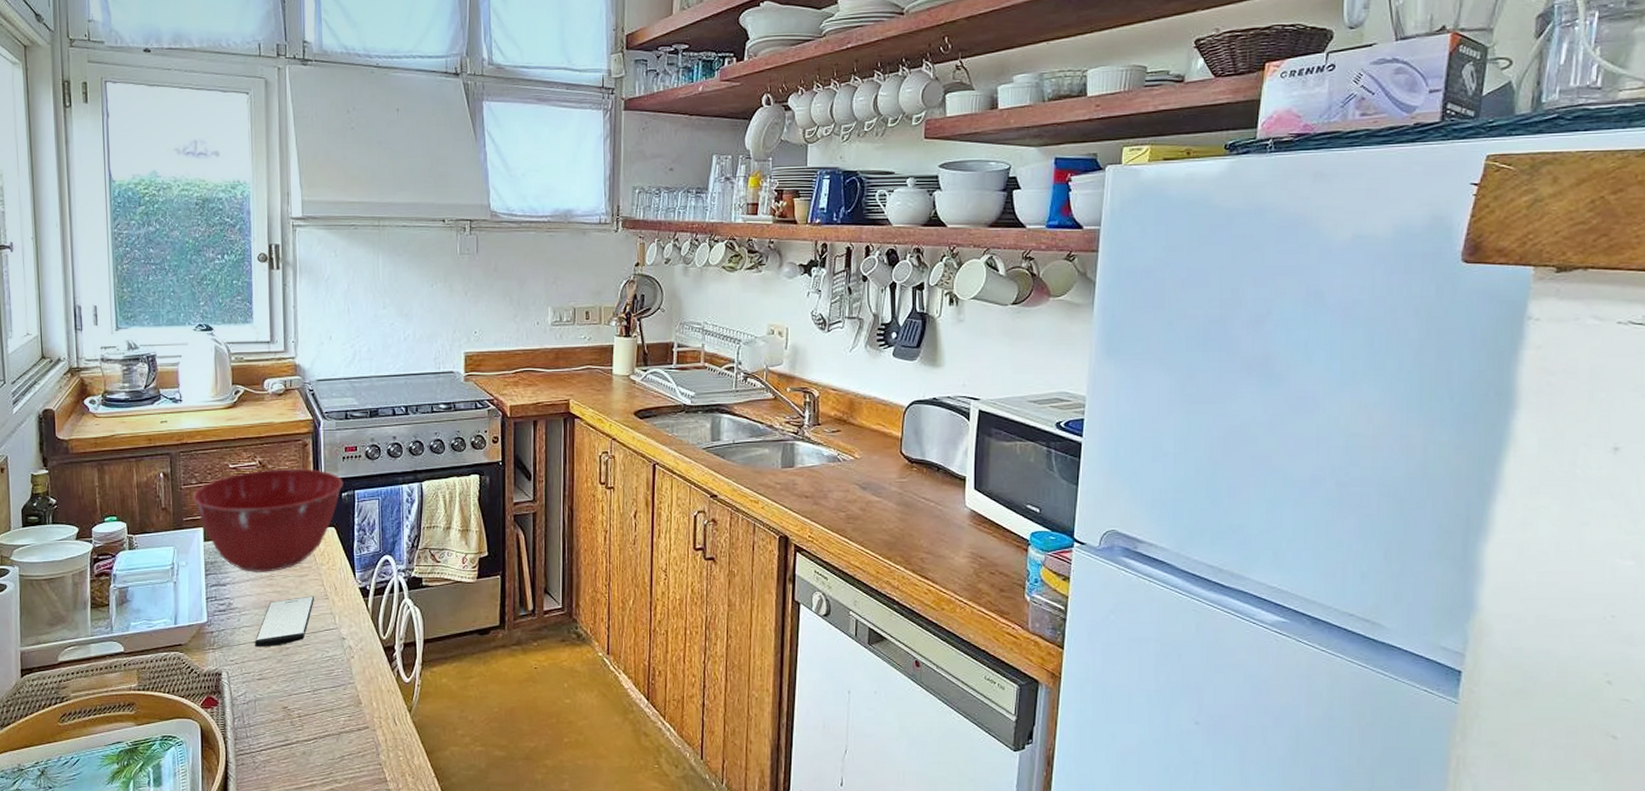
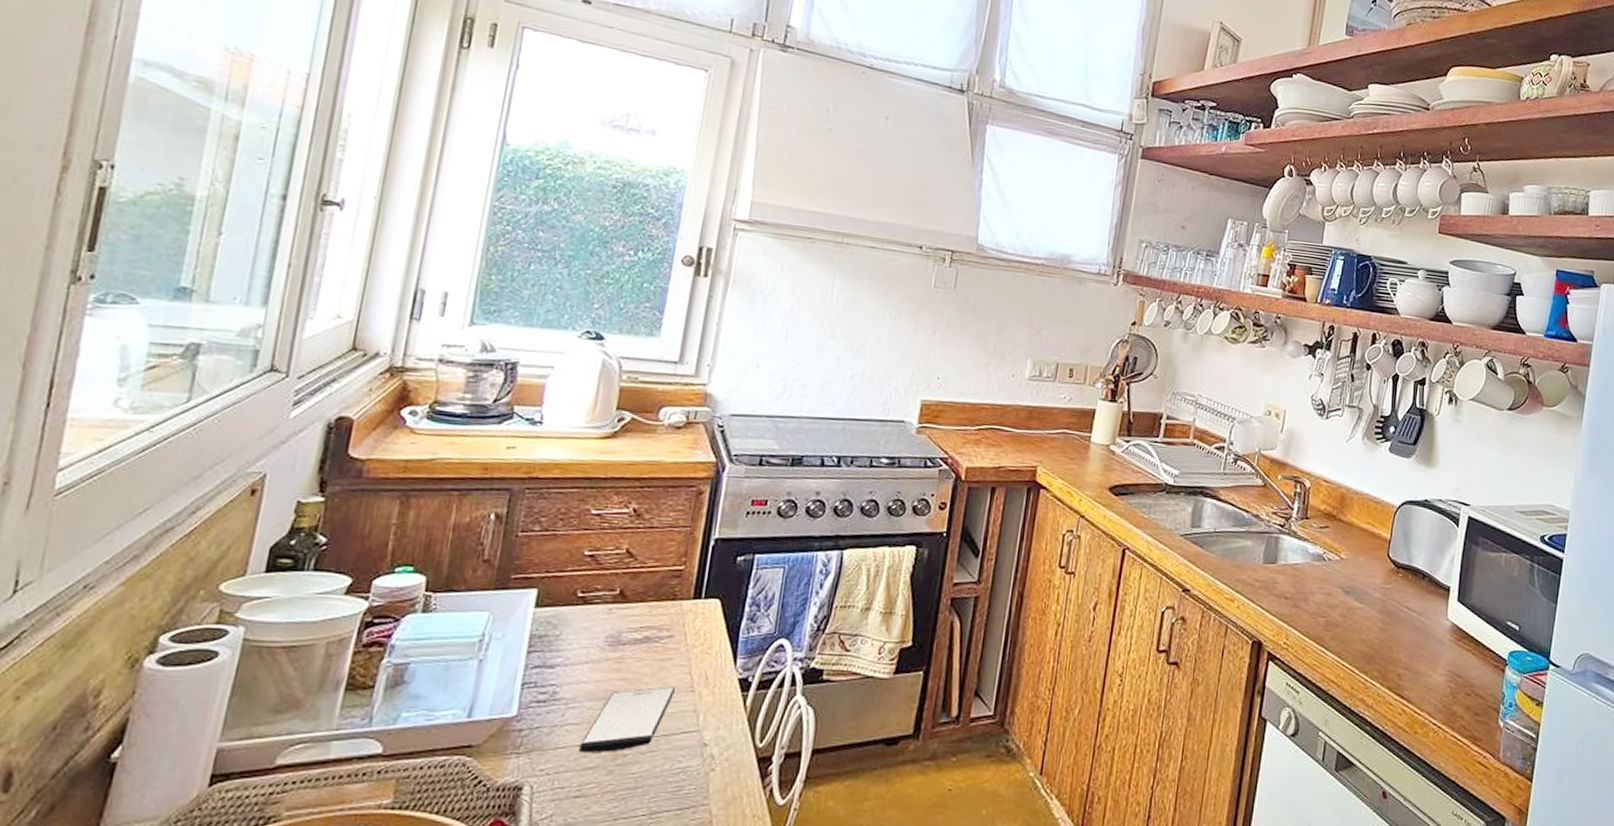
mixing bowl: present [192,468,343,572] -> none [530,519,742,653]

